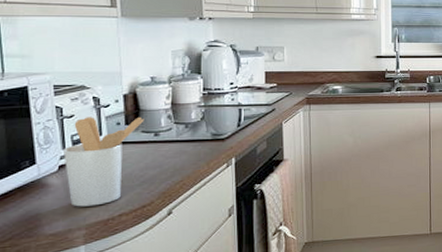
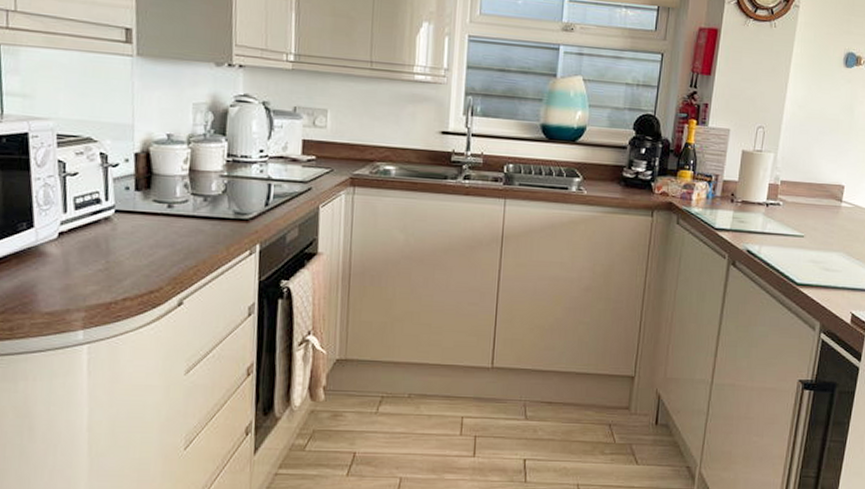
utensil holder: present [63,116,144,207] -> none [64,176,157,285]

